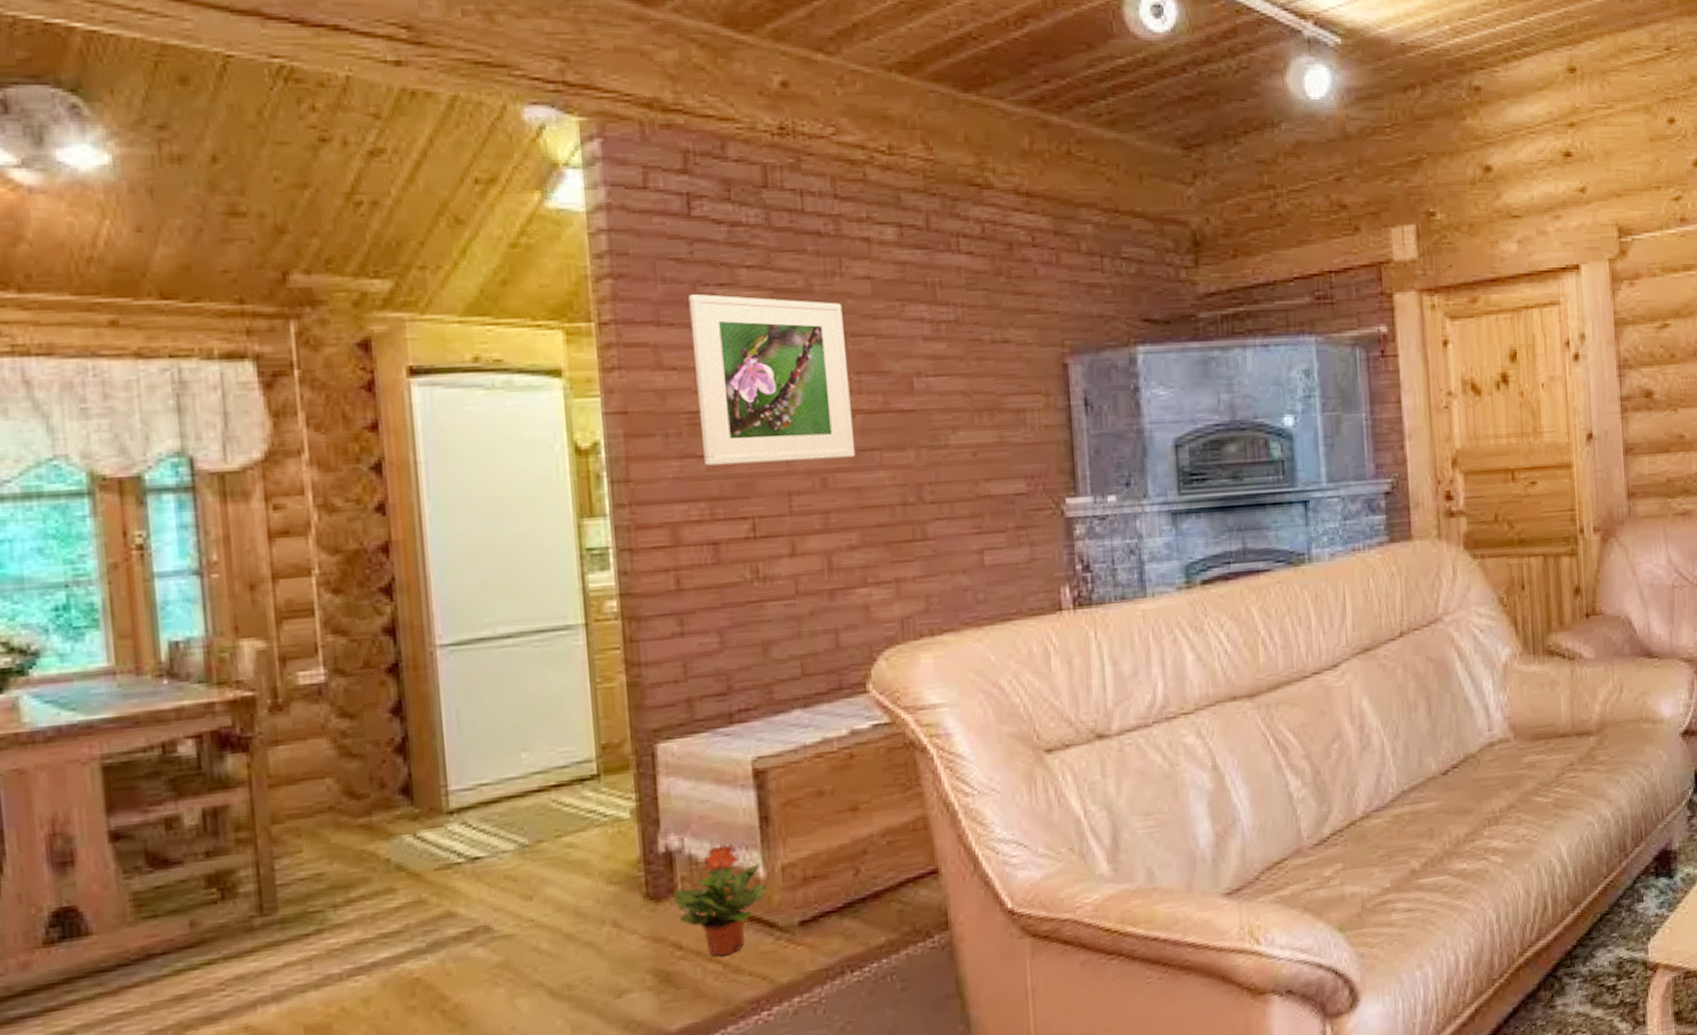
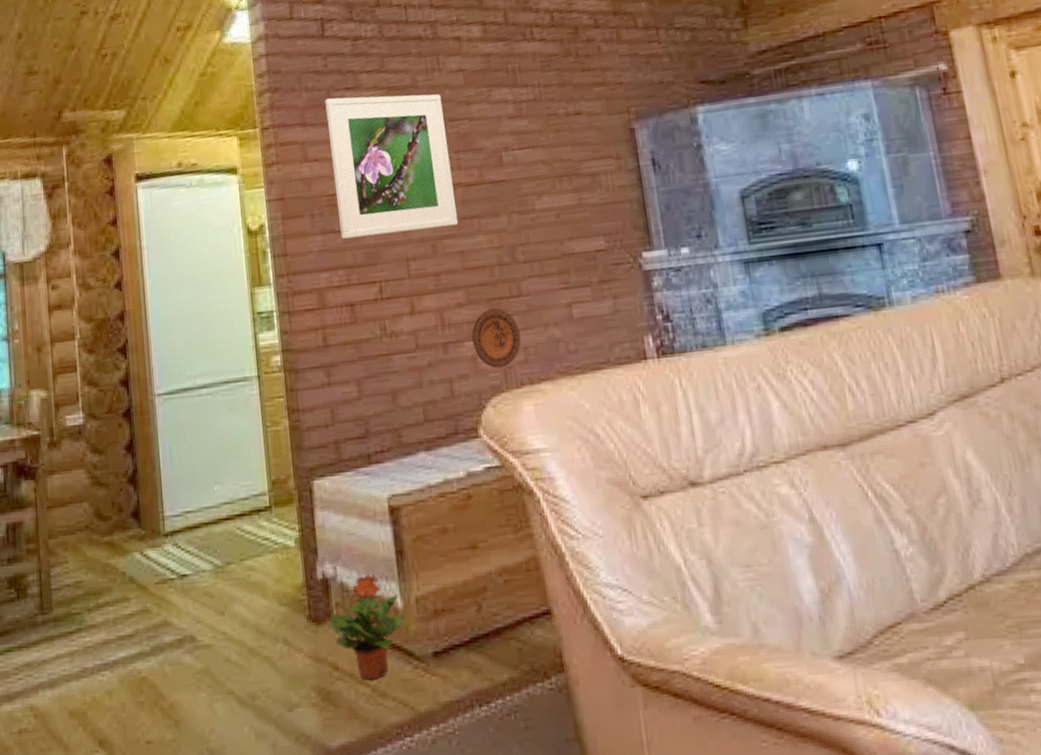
decorative plate: none [865,552,923,619] -> present [472,308,521,369]

